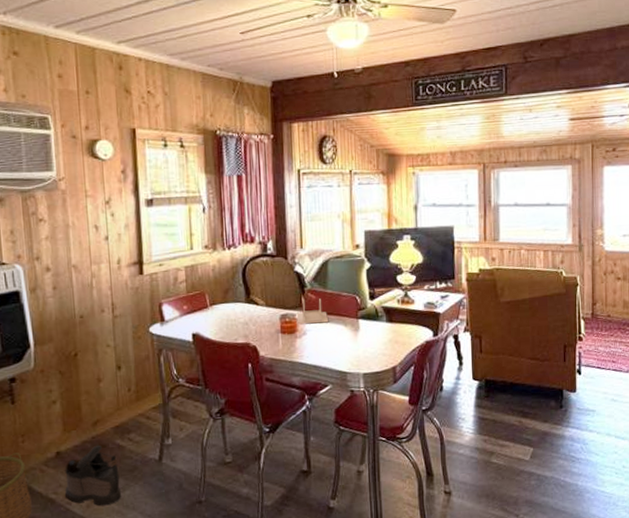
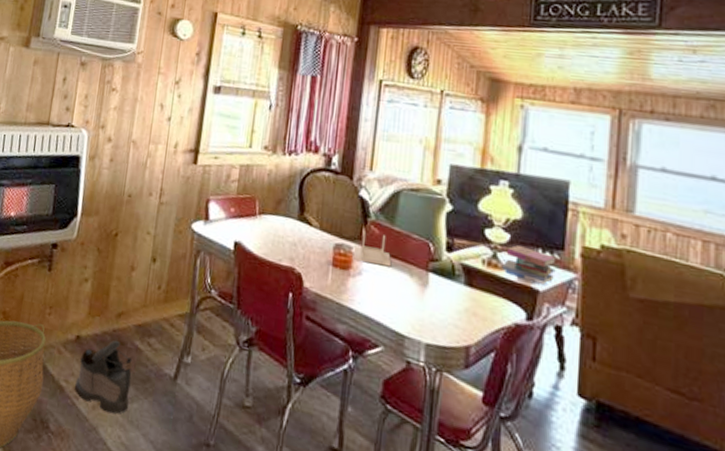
books: none [412,283,449,309] -> present [501,245,555,286]

